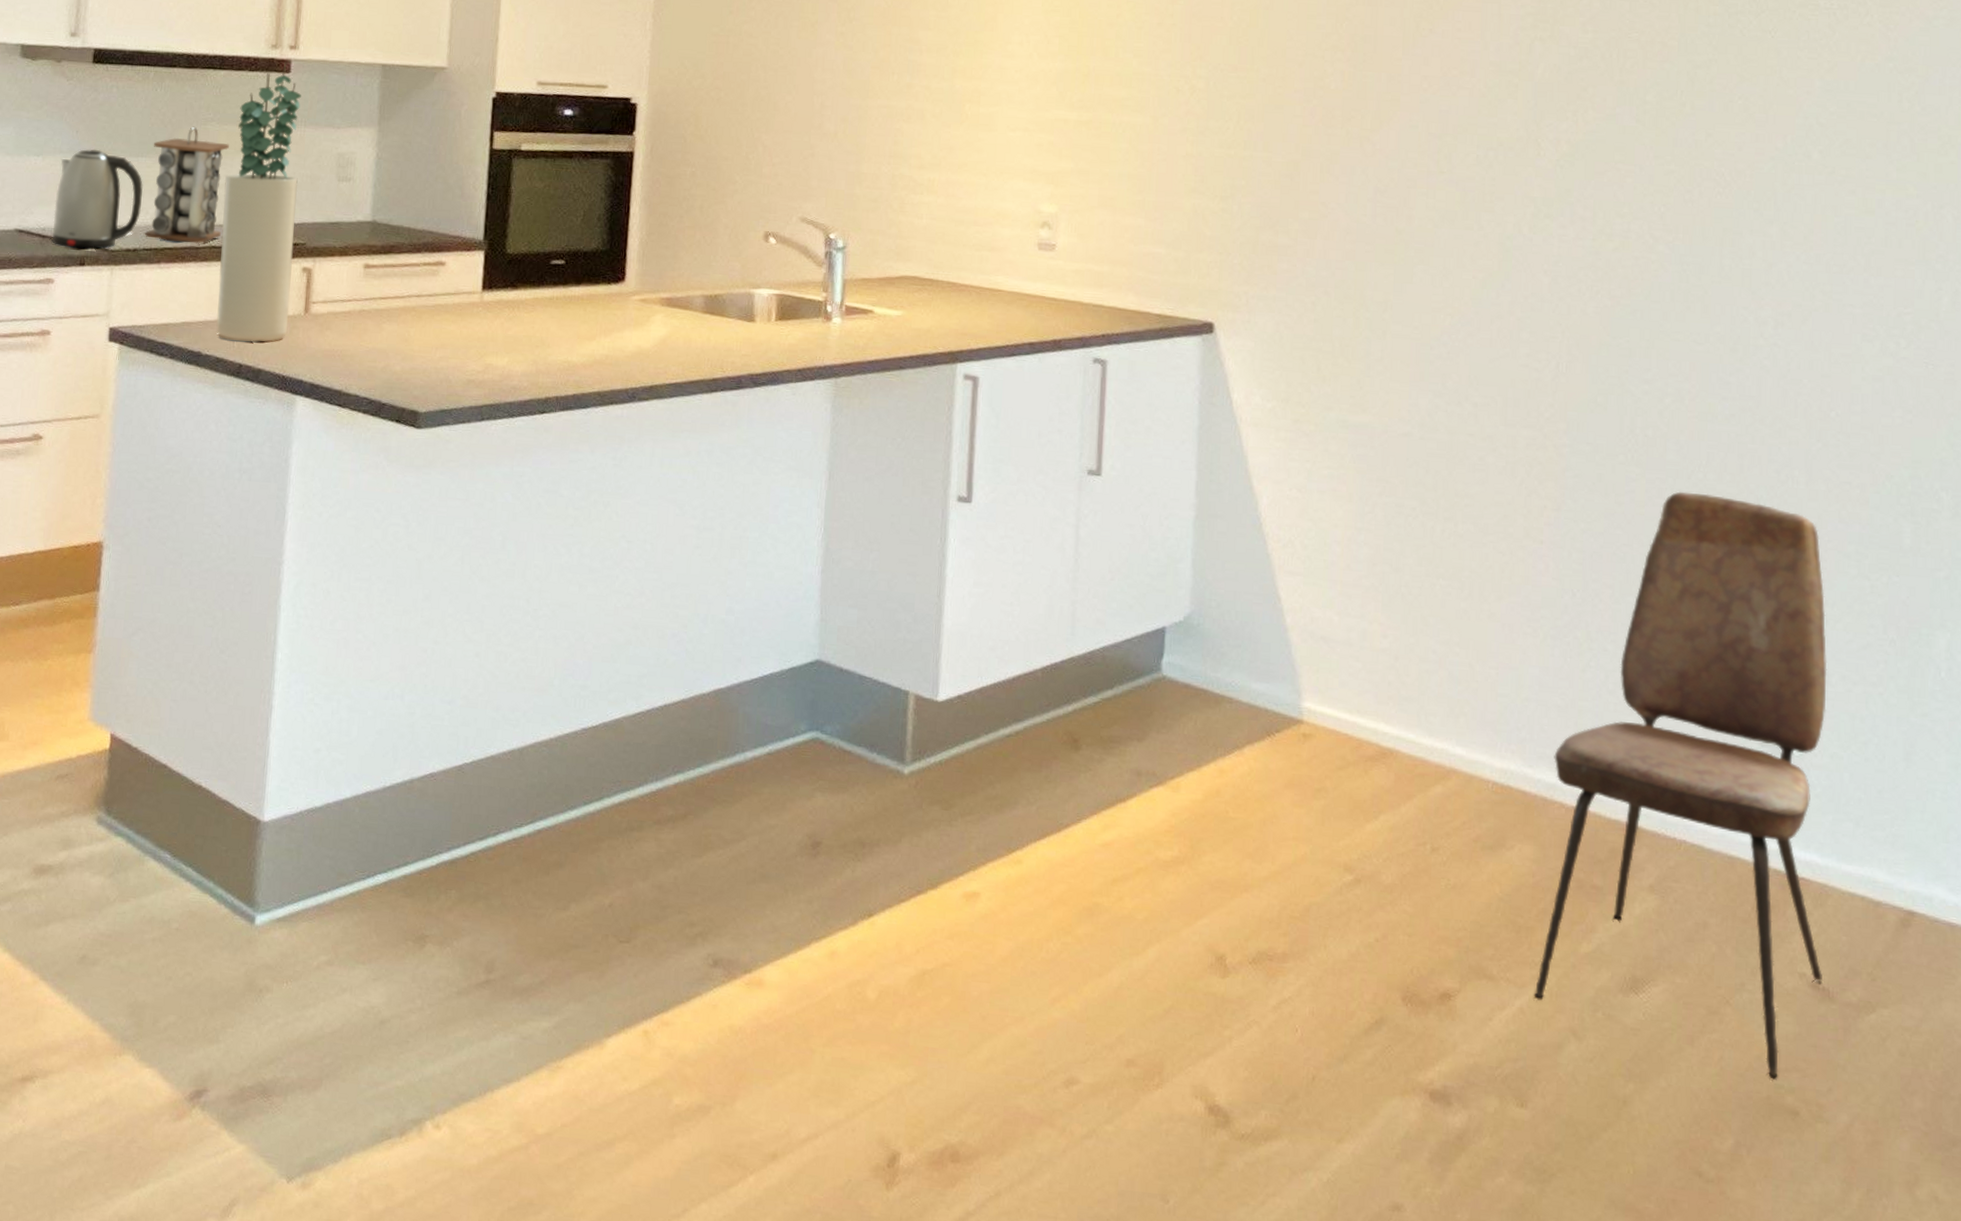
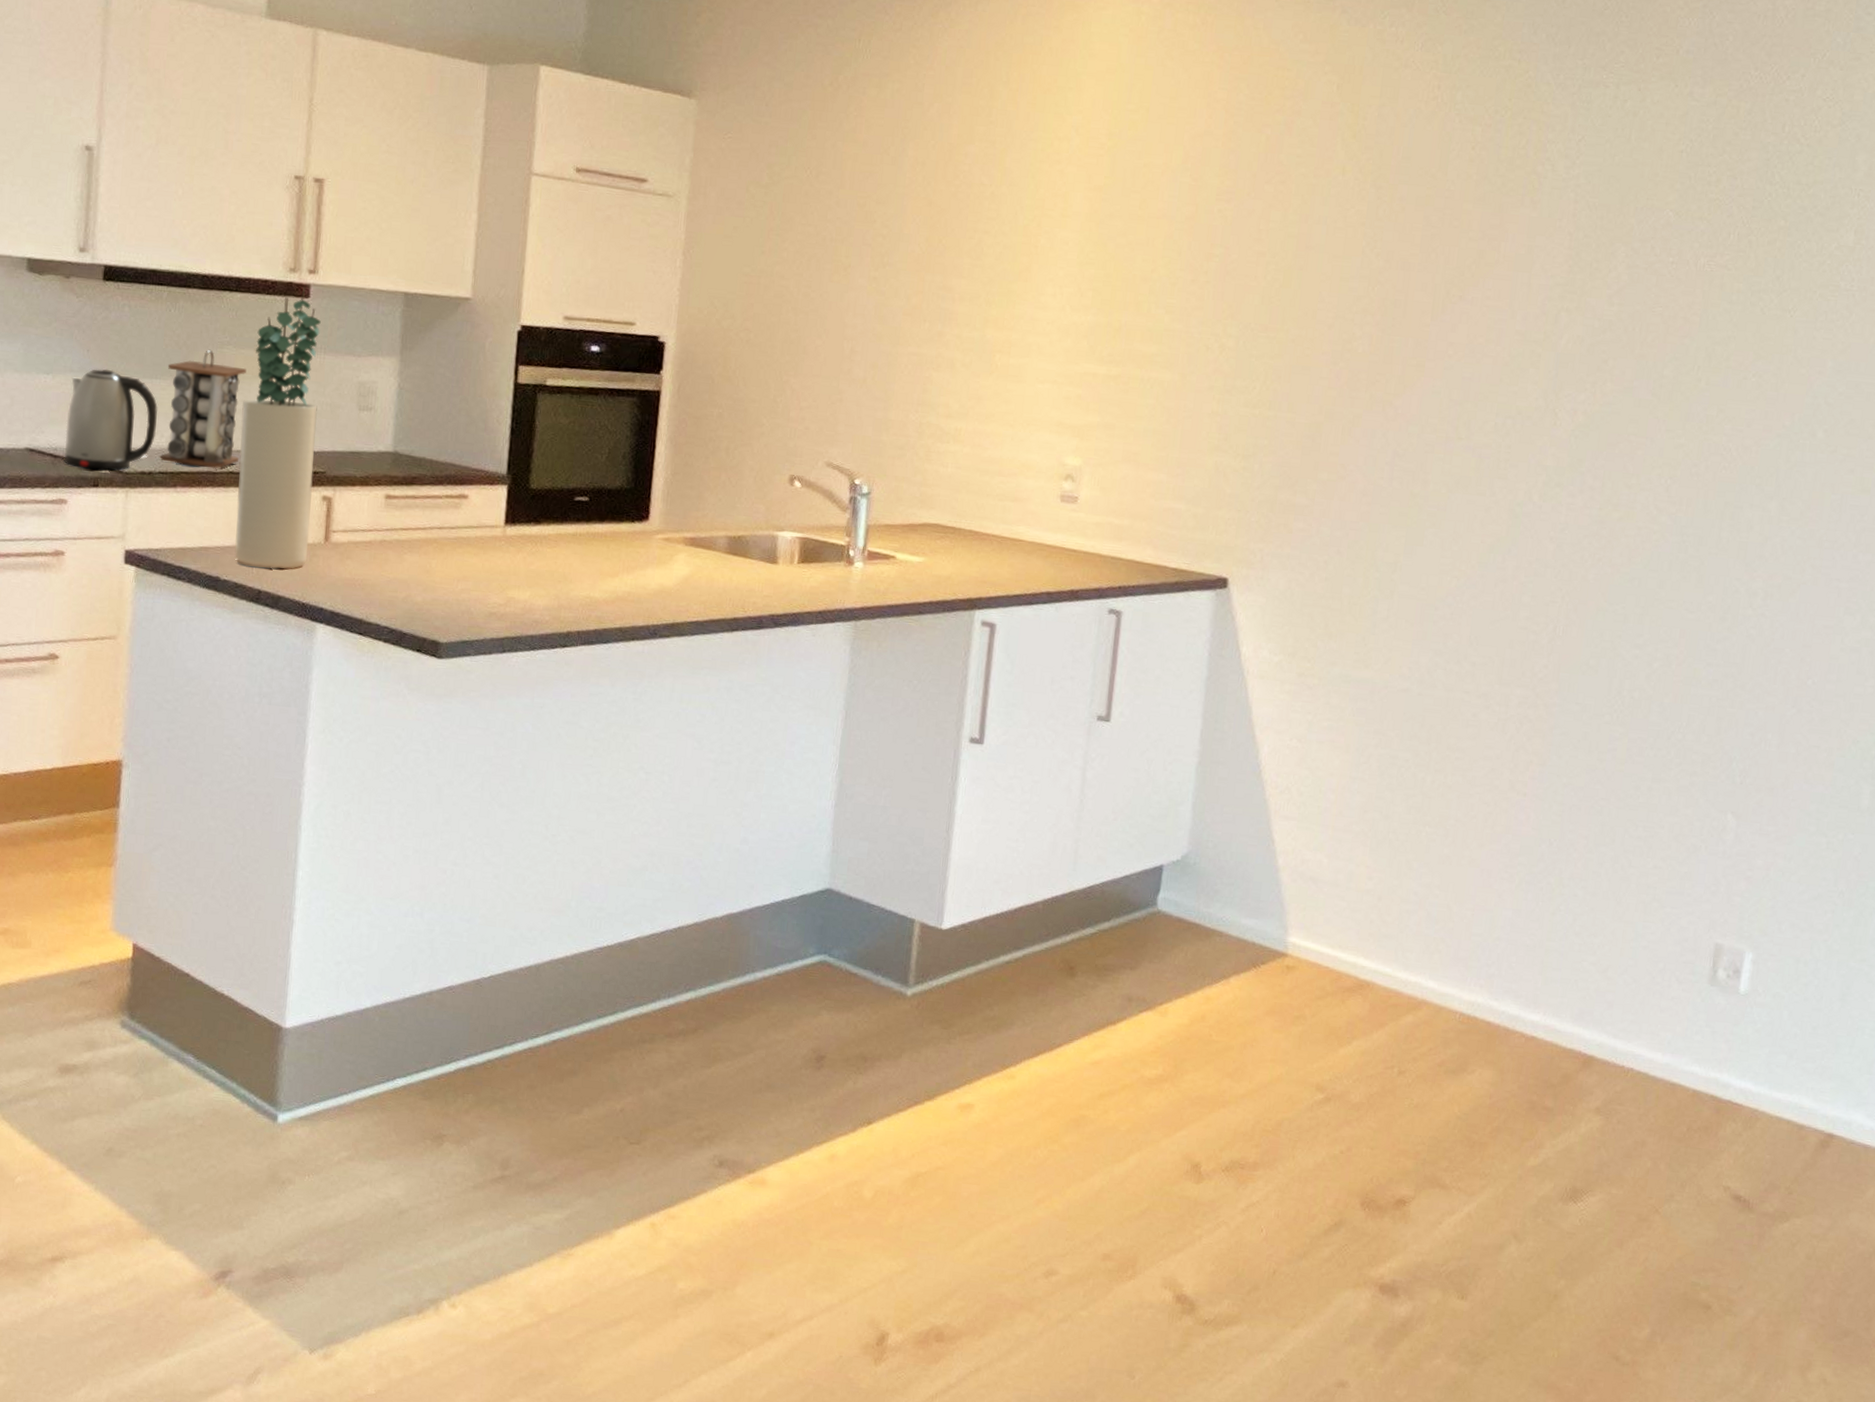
dining chair: present [1534,491,1828,1080] -> none [1481,750,1785,1279]

